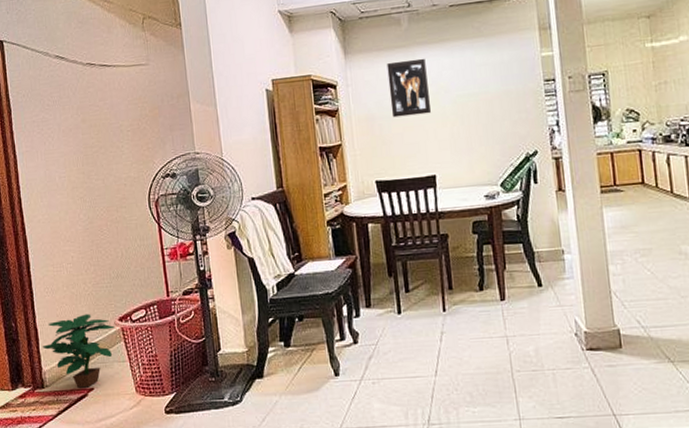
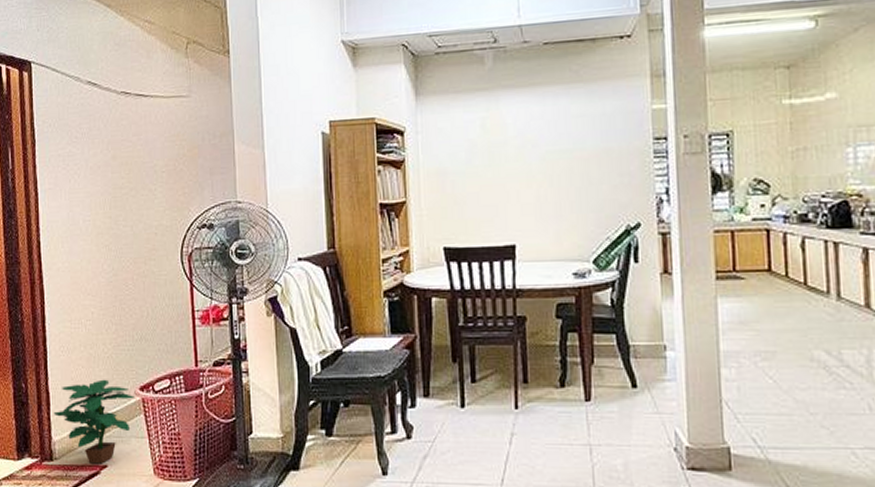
wall art: present [387,58,432,118] -> none [464,104,515,174]

